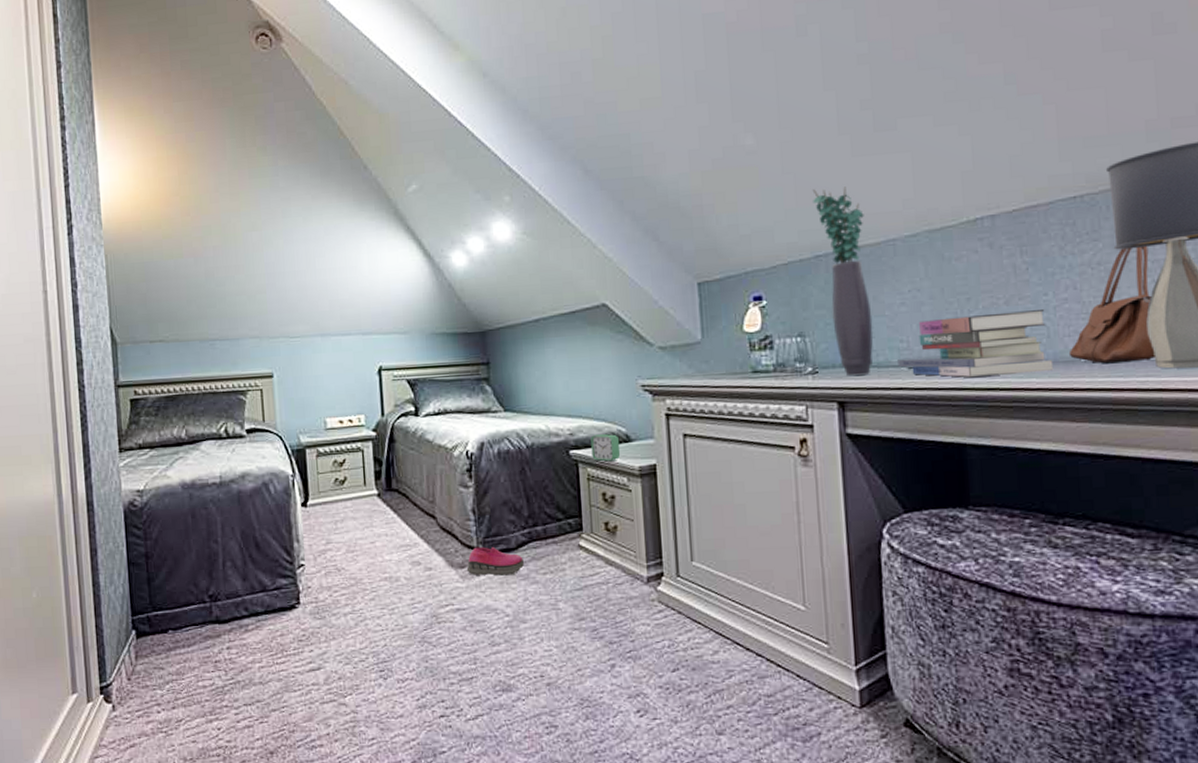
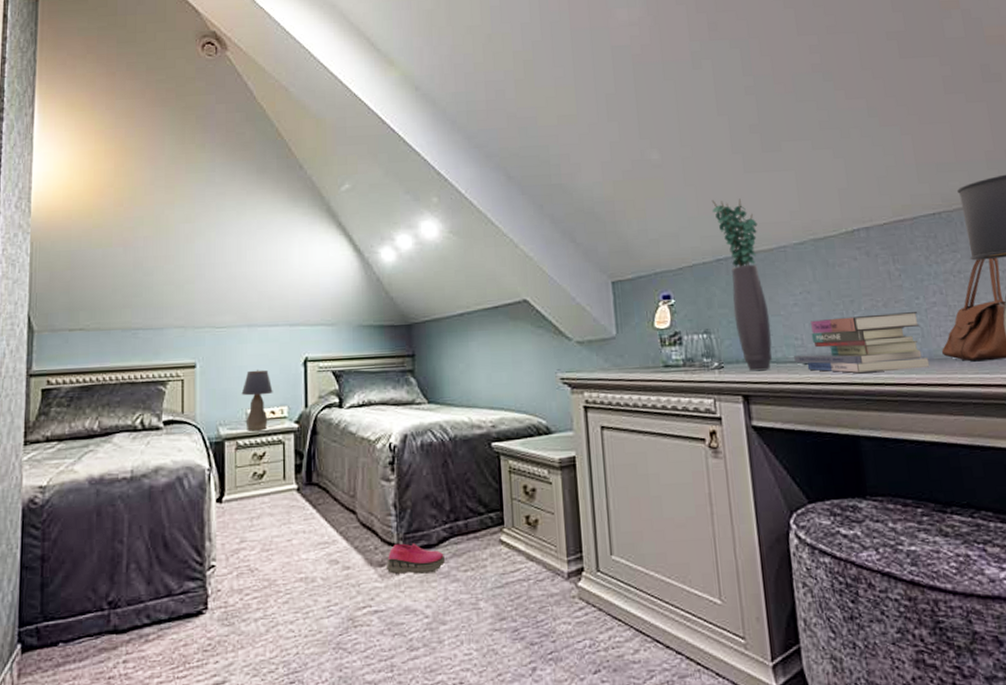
table lamp: none [319,379,350,439] -> present [241,370,273,431]
alarm clock: present [591,434,621,462] -> none [512,426,541,454]

